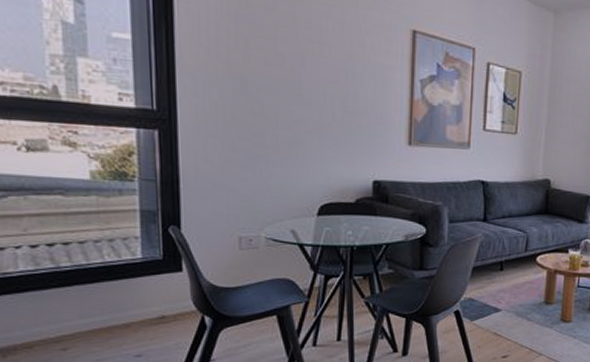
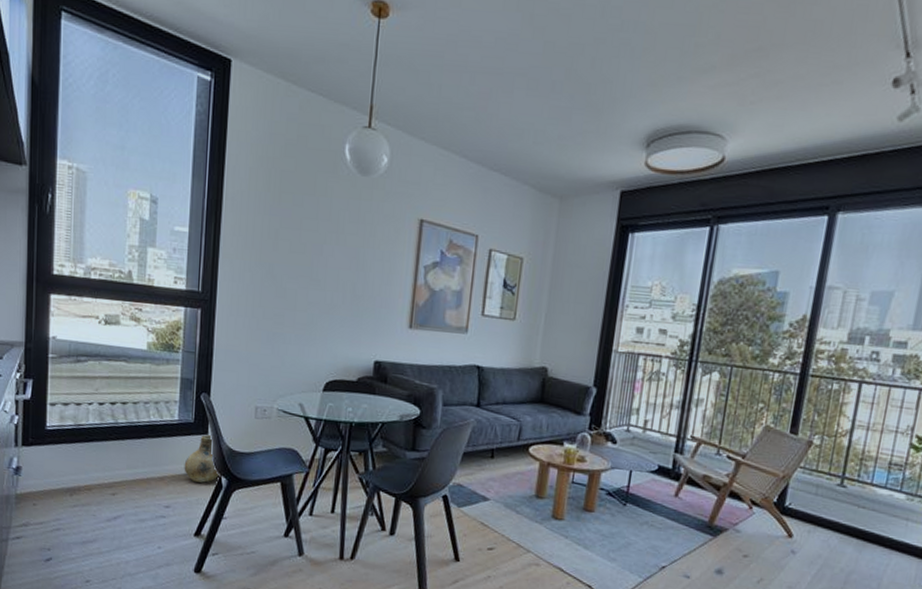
ceramic jug: none [155,272,203,325] -> present [184,435,221,483]

